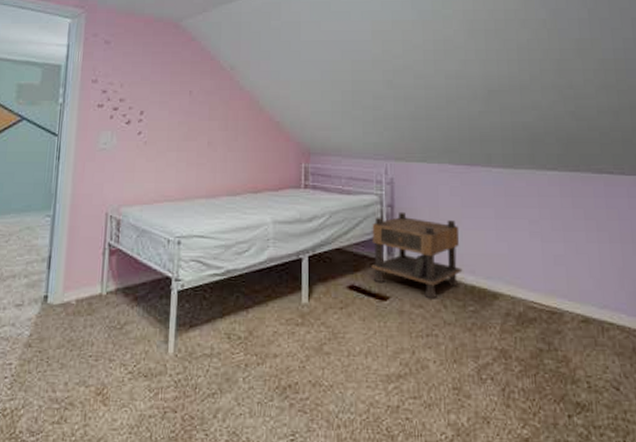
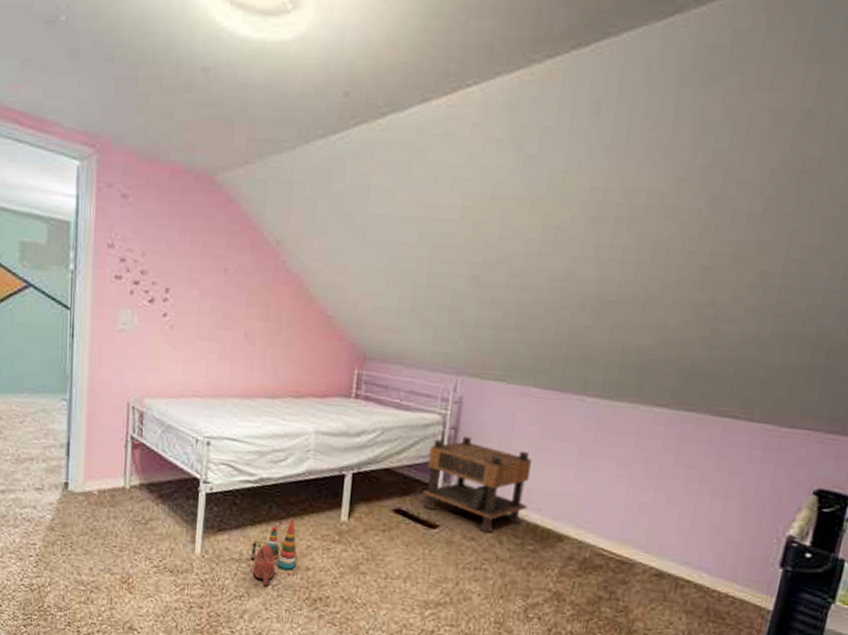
stacking toy: none [221,304,265,378] -> present [250,516,297,585]

